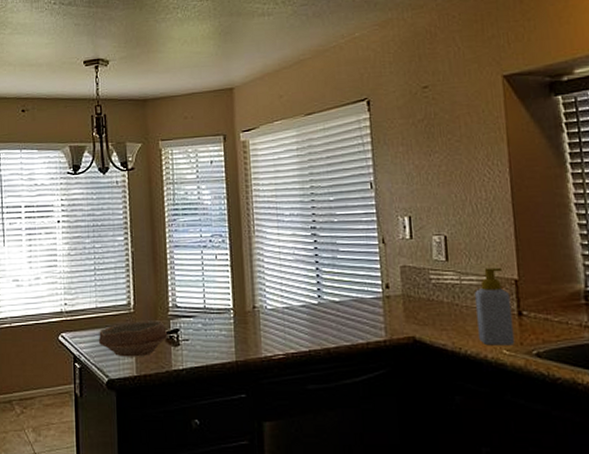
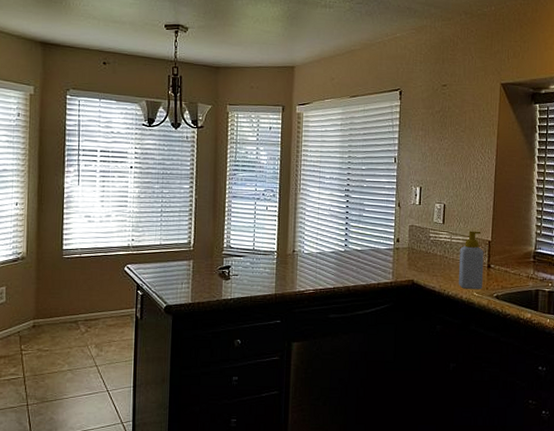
bowl: present [98,320,168,357] -> none [160,257,221,288]

